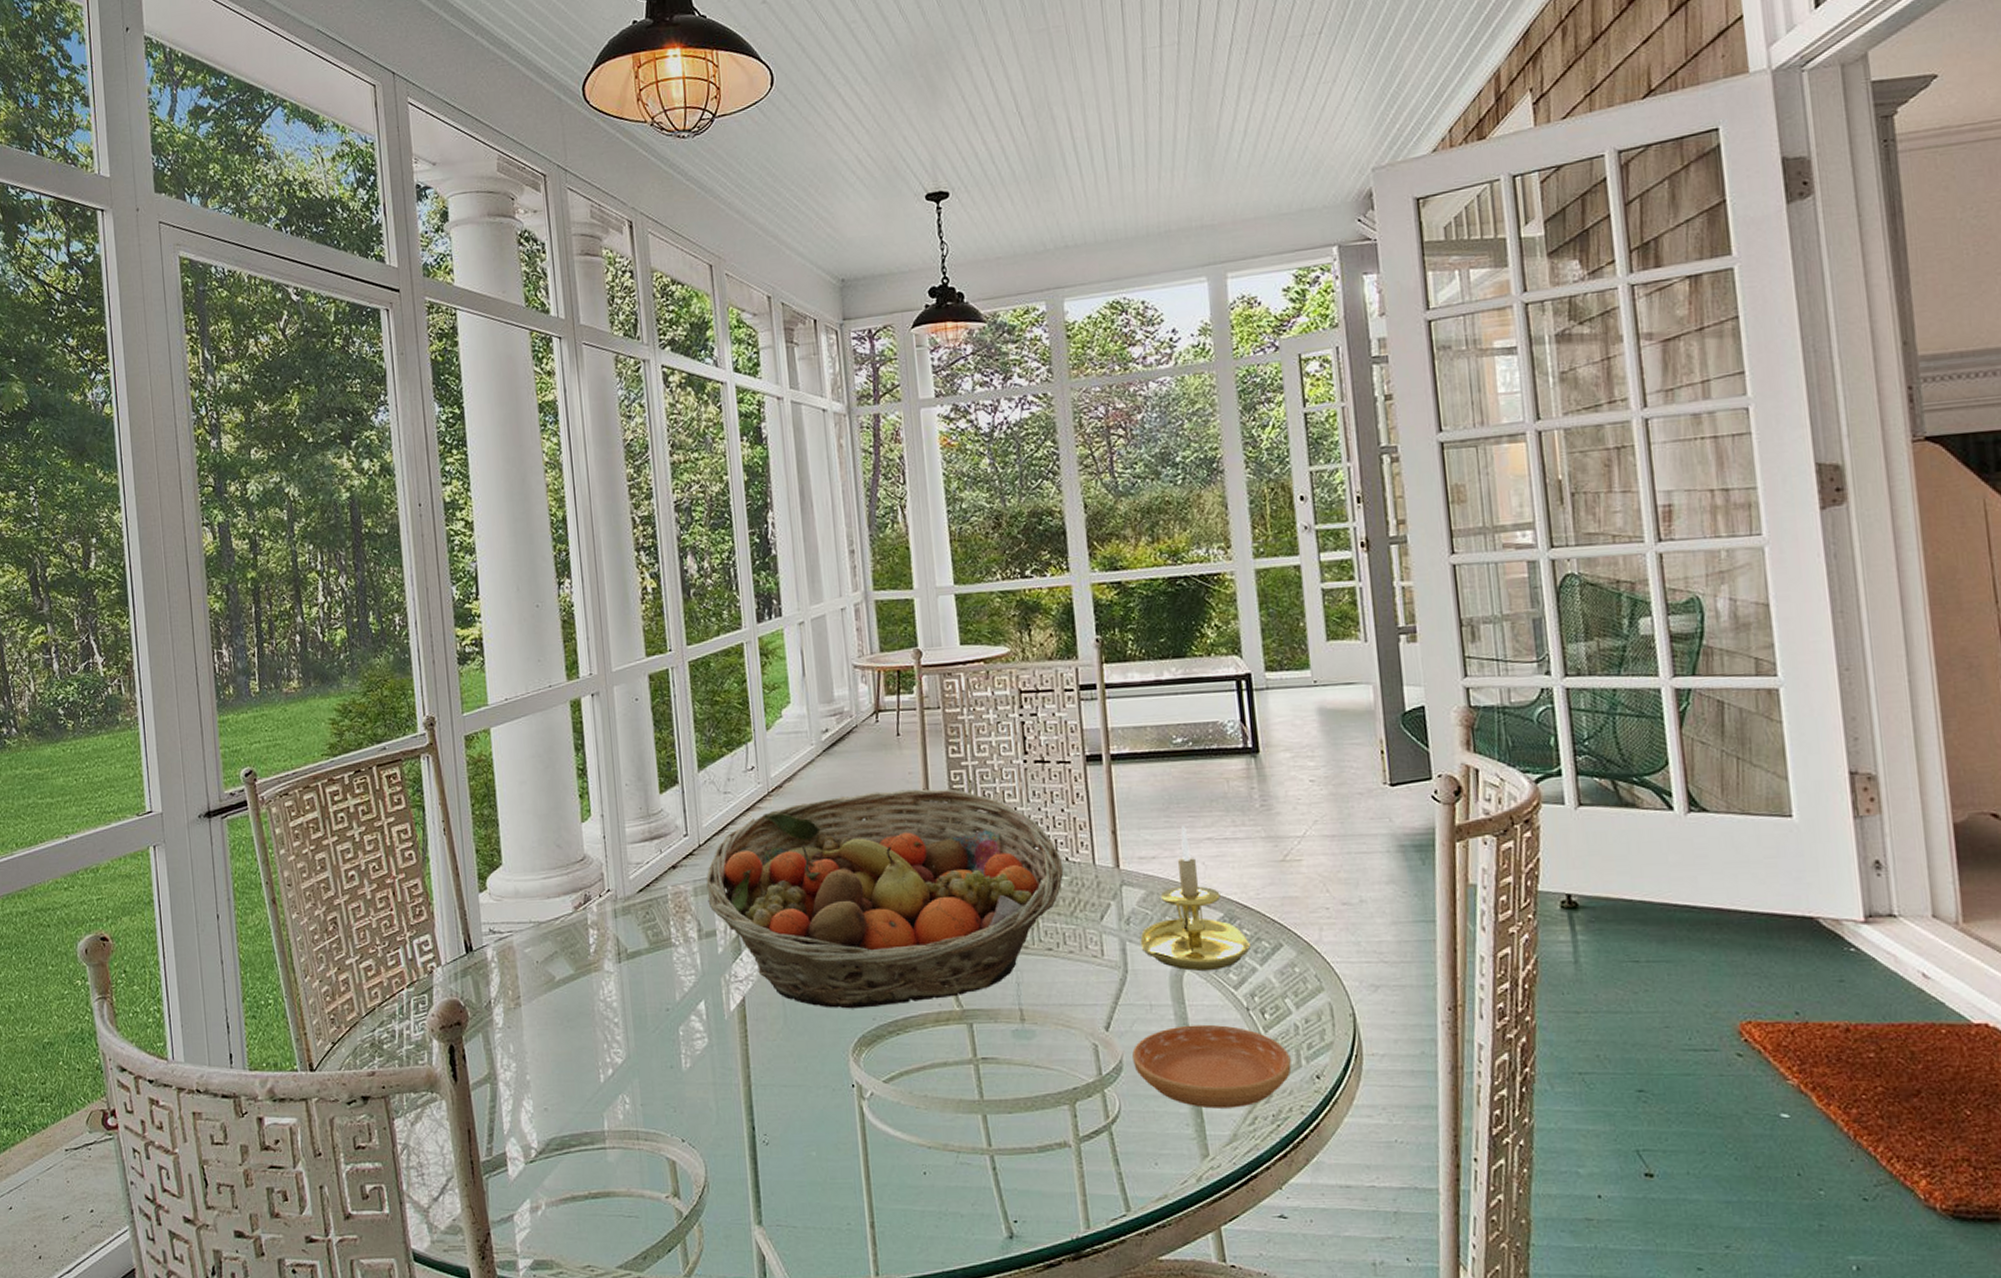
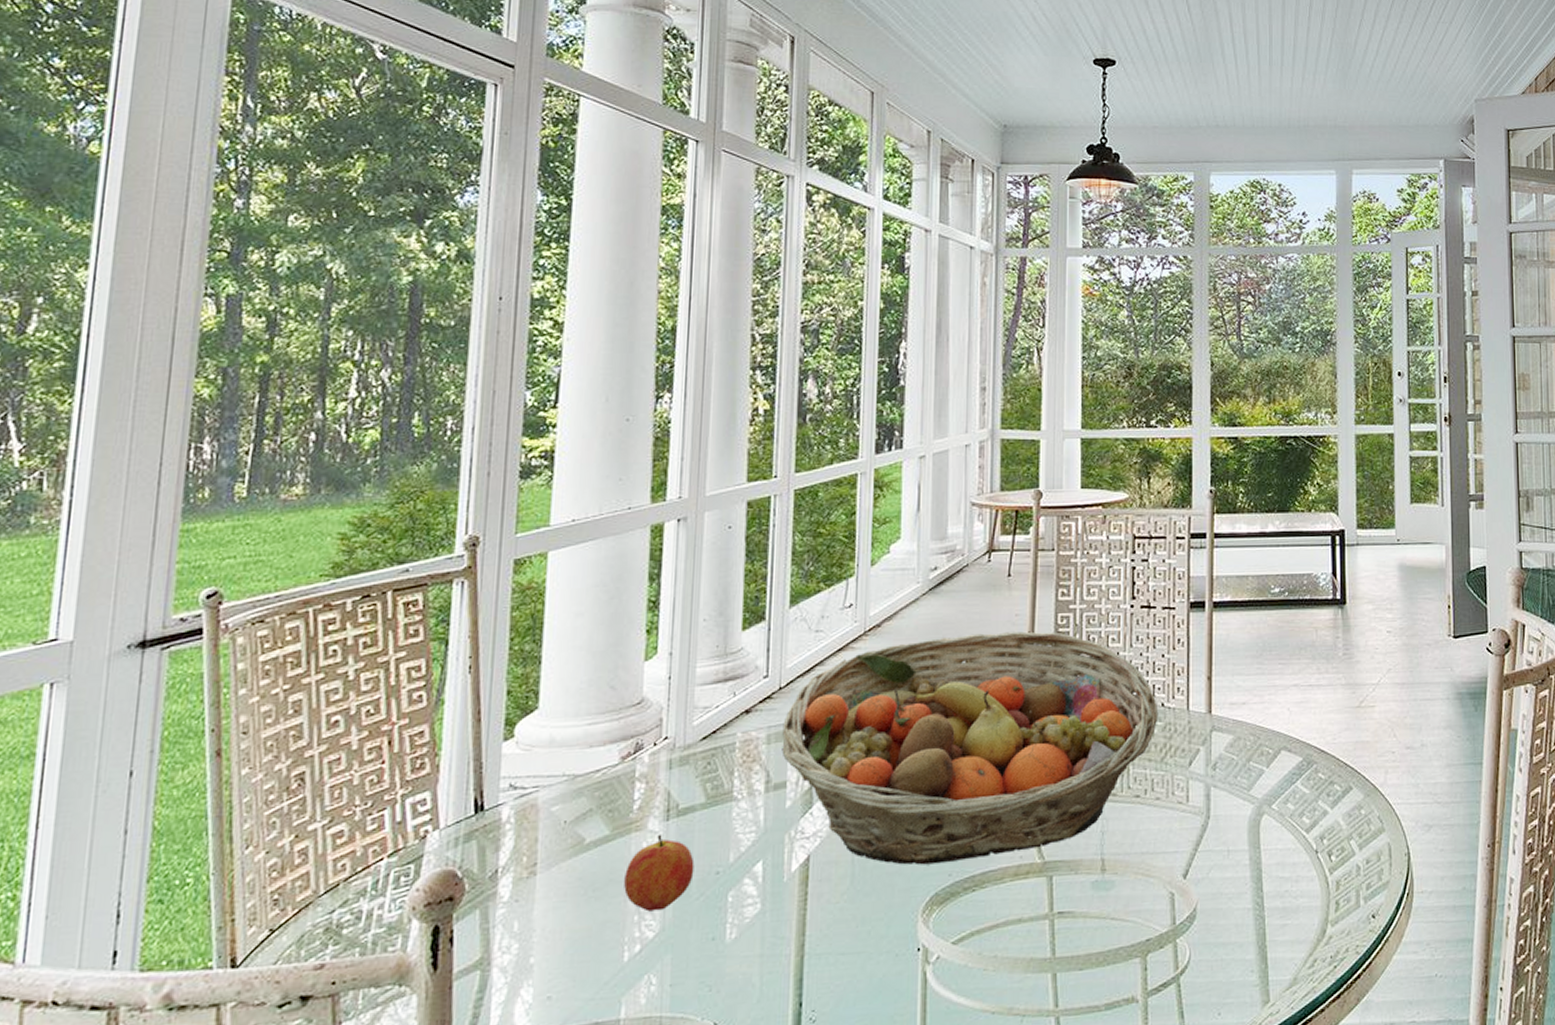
fruit: none [591,974,648,1041] -> present [624,834,695,912]
saucer: present [1132,1024,1292,1109] -> none [1207,868,1351,954]
candle holder: present [1140,825,1251,971] -> none [1224,672,1325,815]

